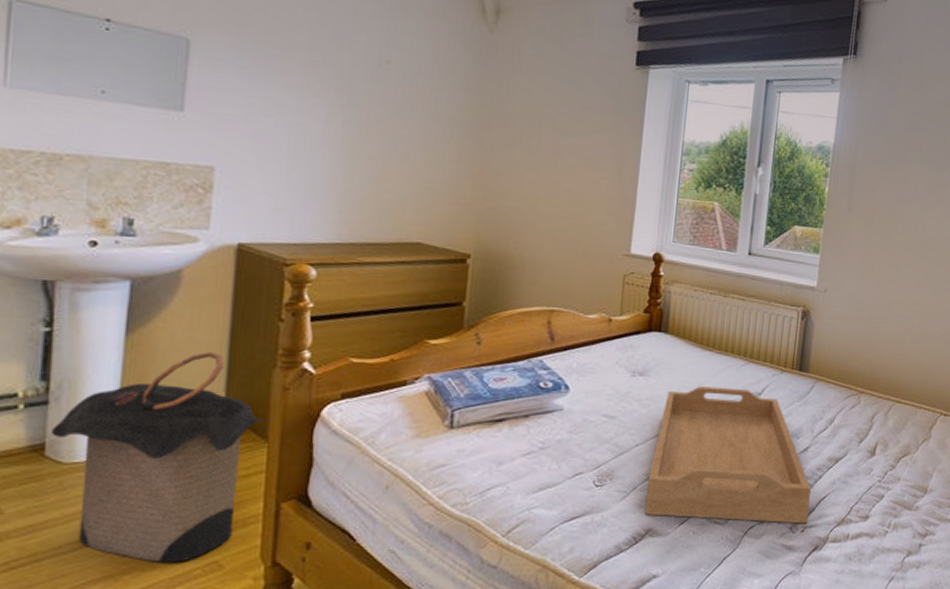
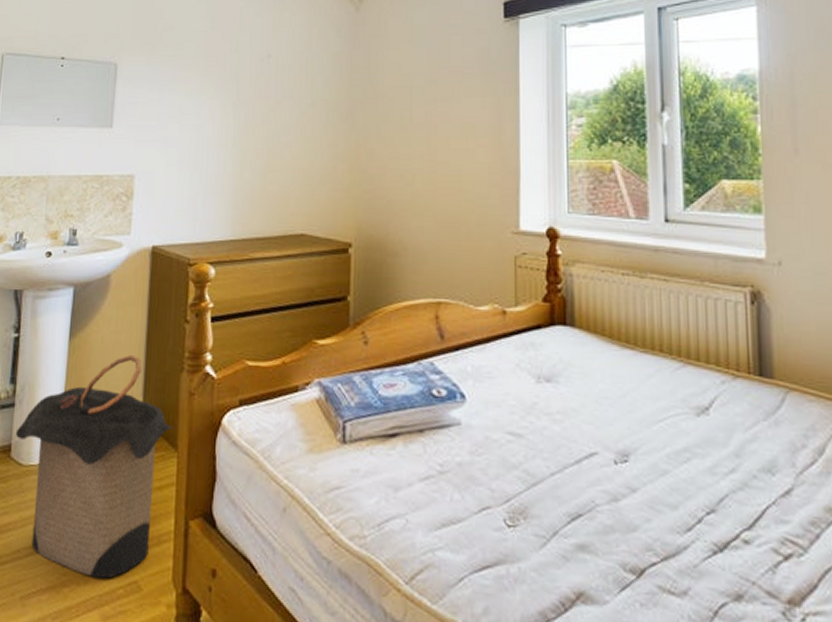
serving tray: present [644,386,812,524] -> none [571,396,810,609]

